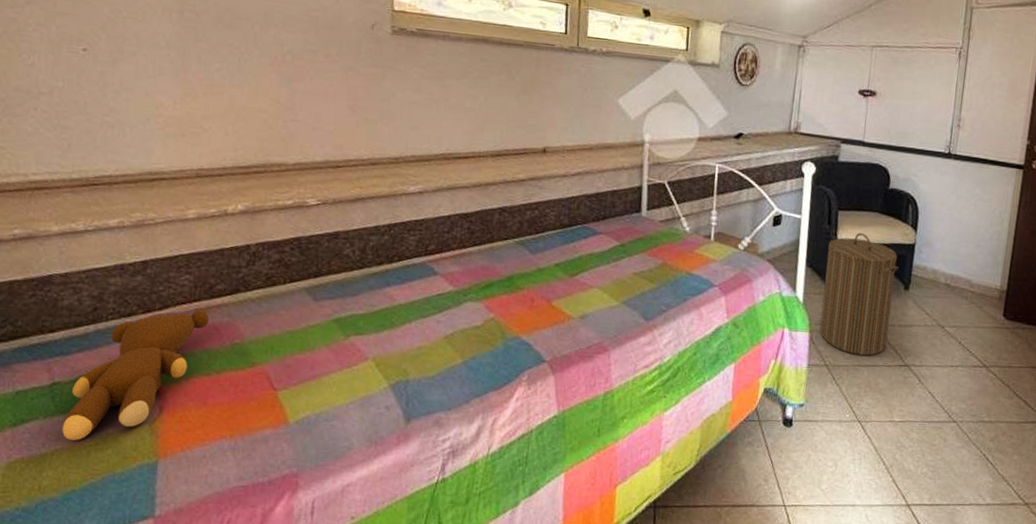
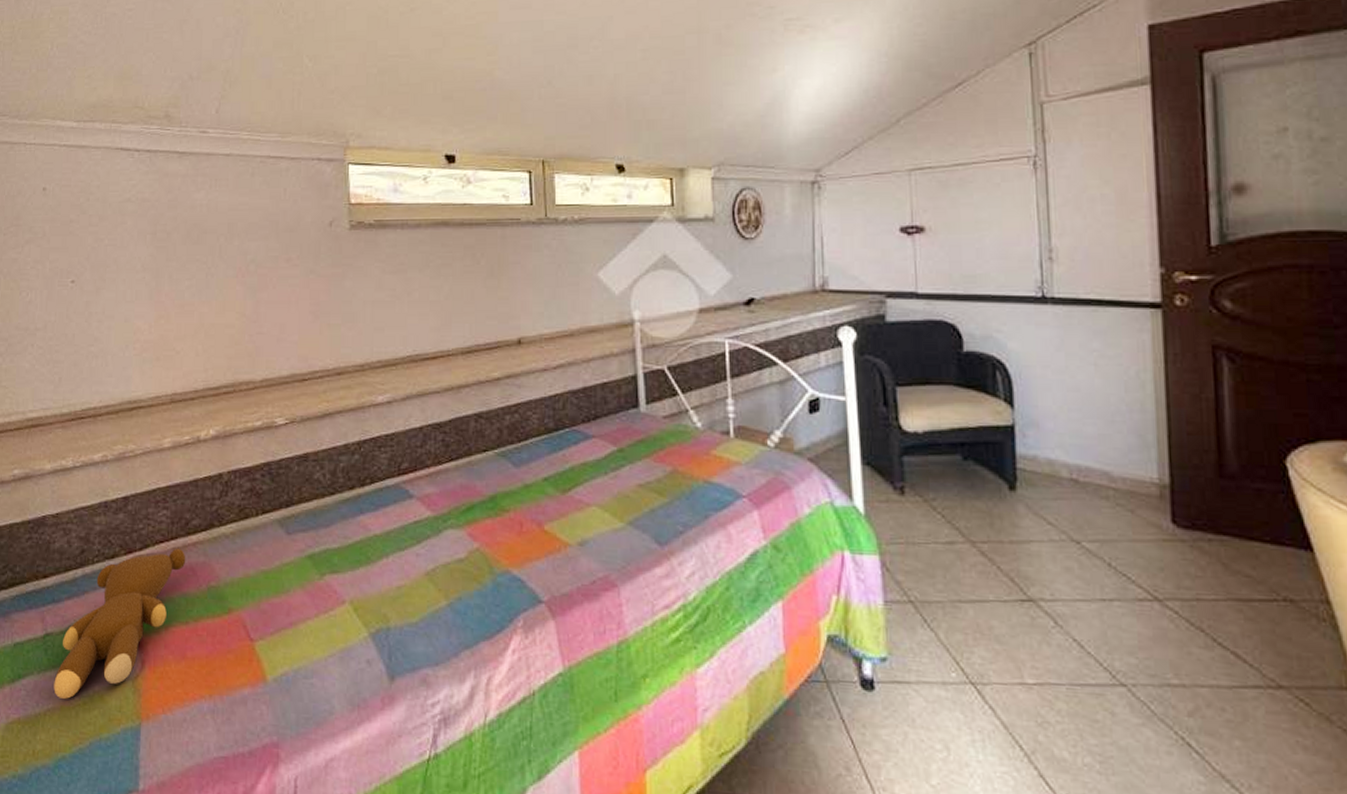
laundry hamper: present [819,233,899,356] -> none [888,415,996,587]

